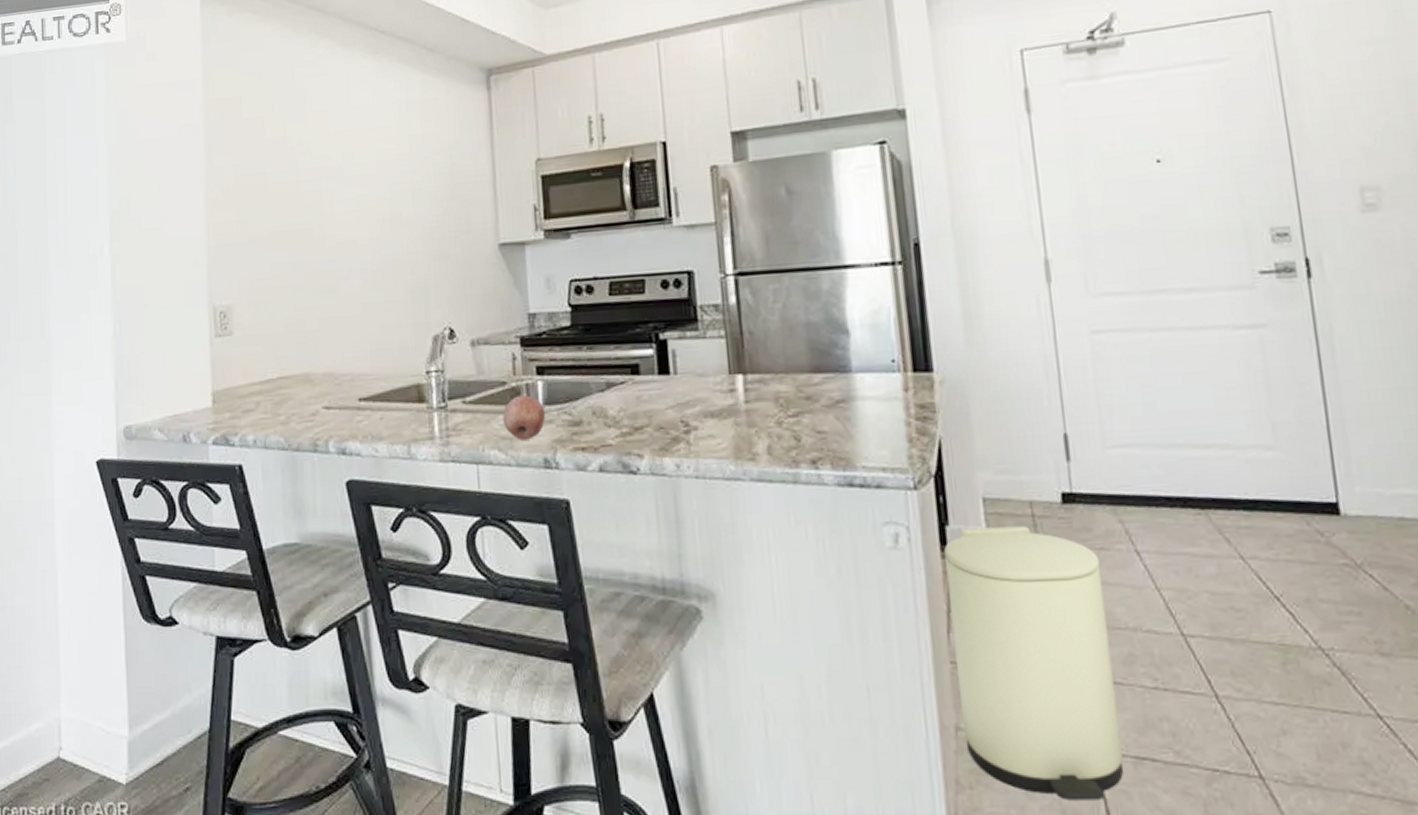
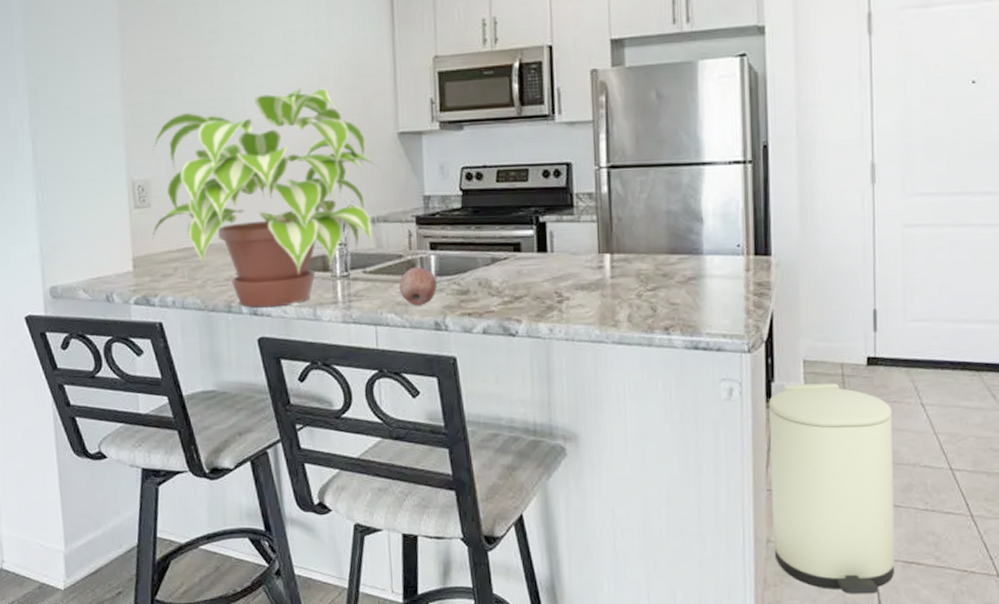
plant: none [233,198,481,446] -> present [152,88,381,308]

